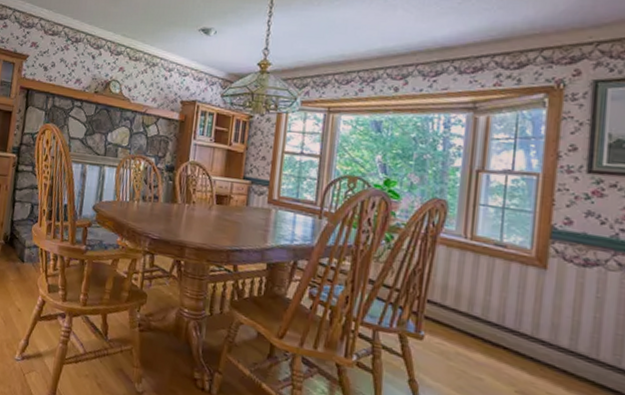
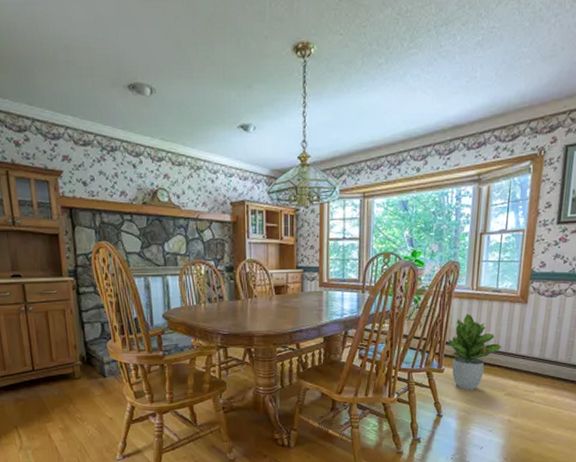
potted plant: none [430,267,511,375] -> present [448,314,503,390]

